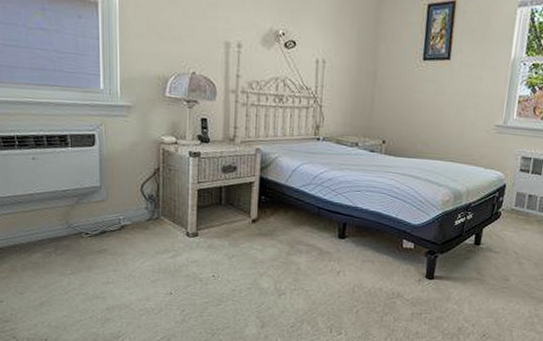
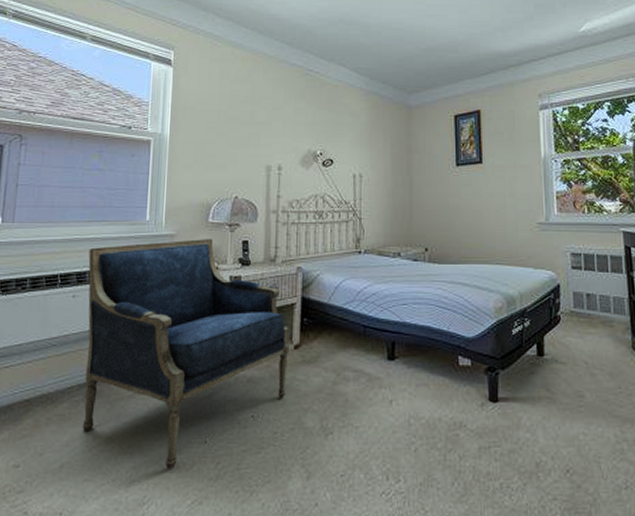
armchair: none [44,111,248,313] -> present [82,239,290,470]

